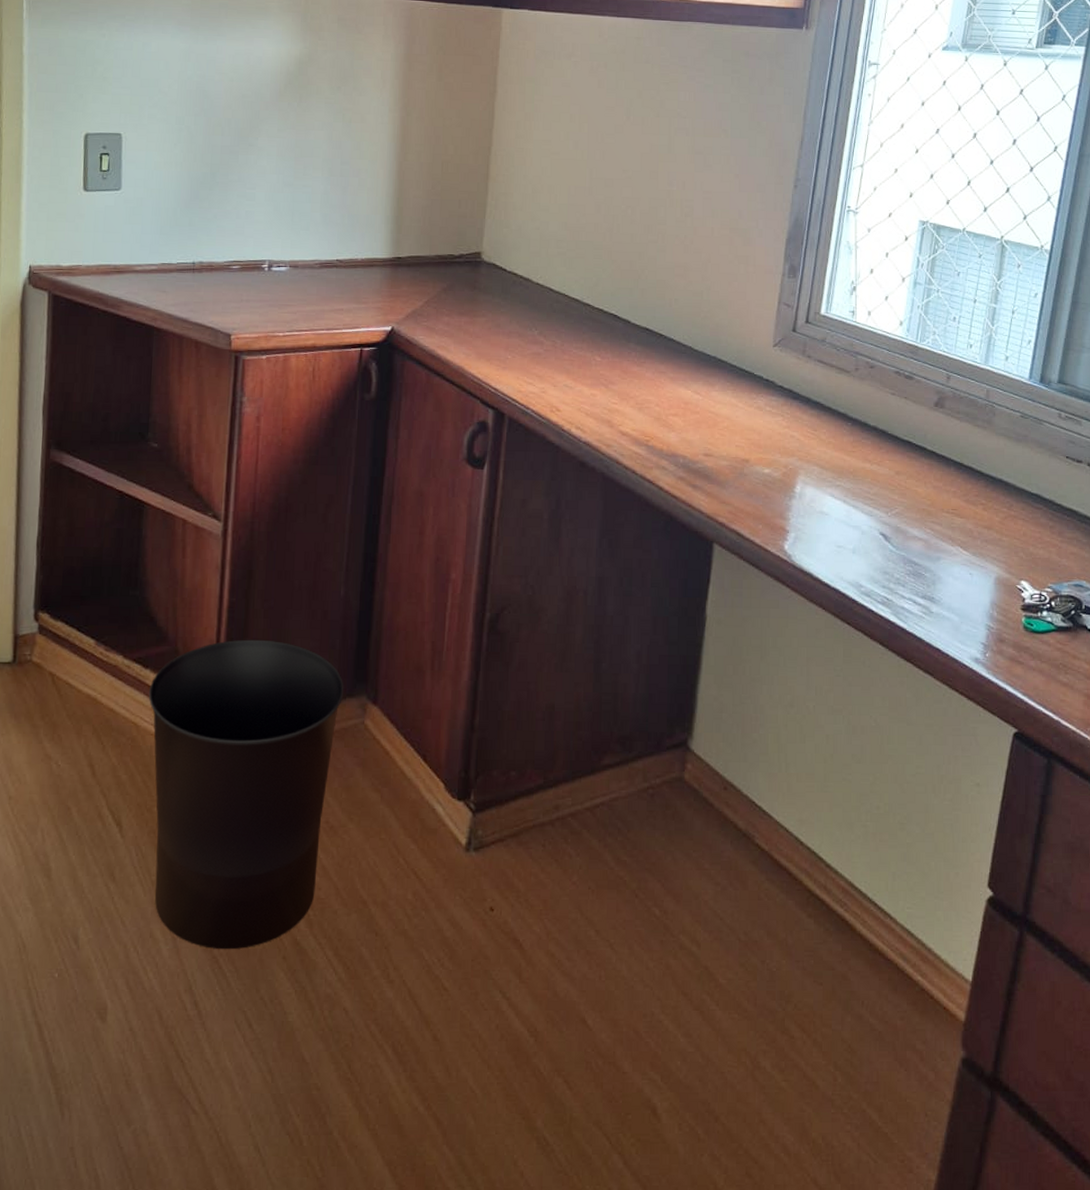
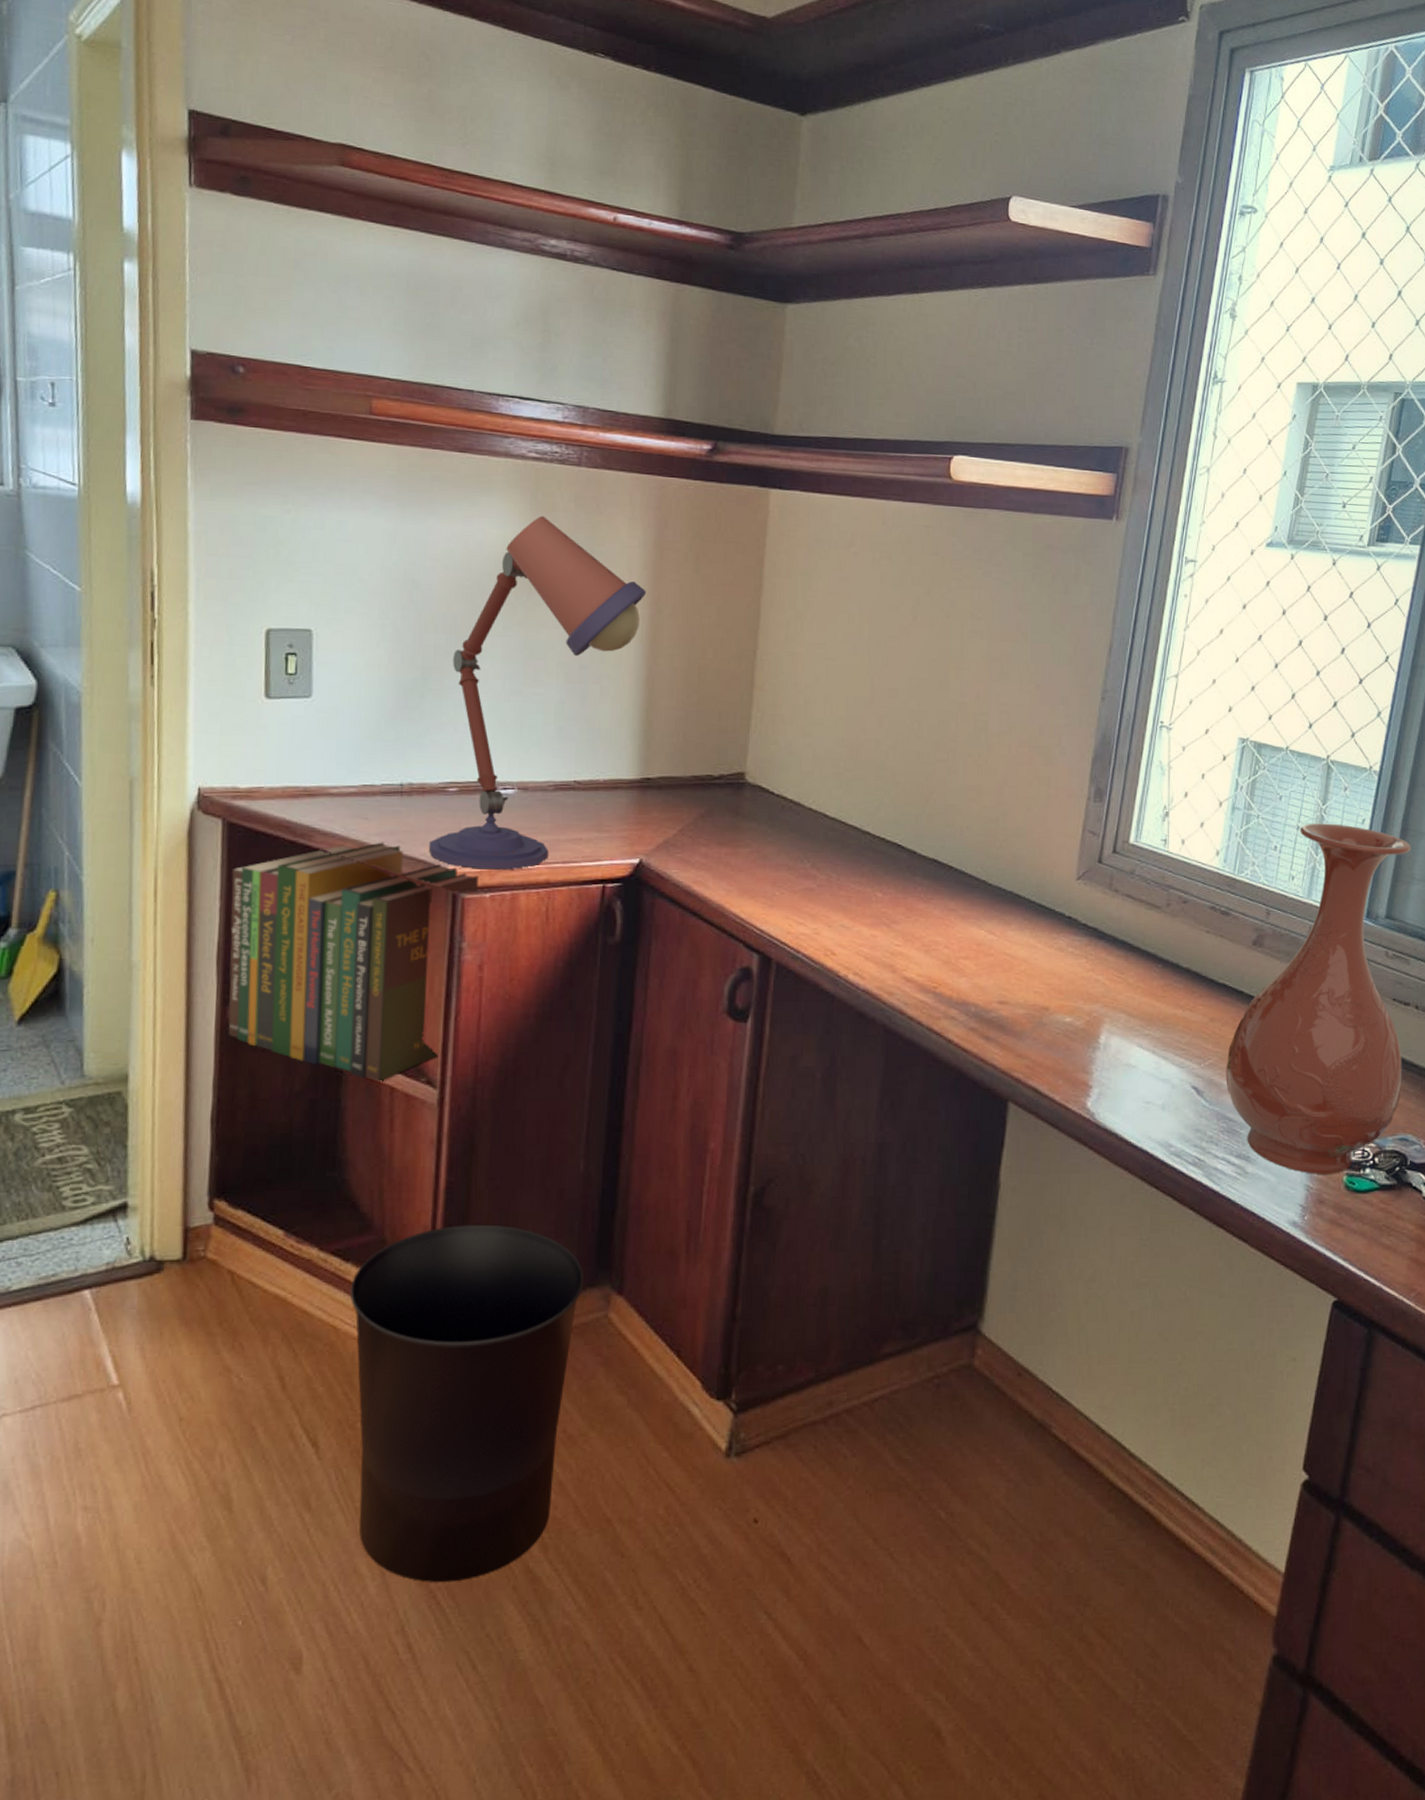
books: none [51,311,257,515] -> present [227,842,478,1082]
desk lamp: none [215,35,397,335] -> present [428,515,646,870]
vase: none [911,296,1081,616] -> present [1226,823,1411,1174]

